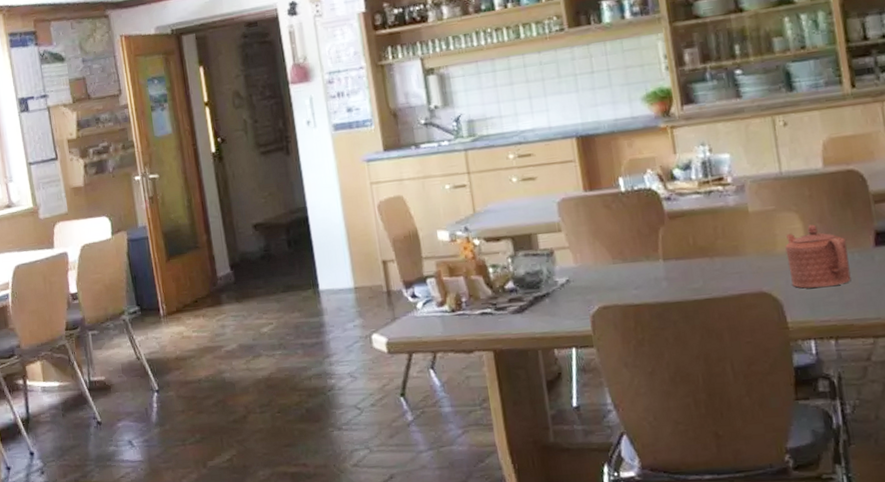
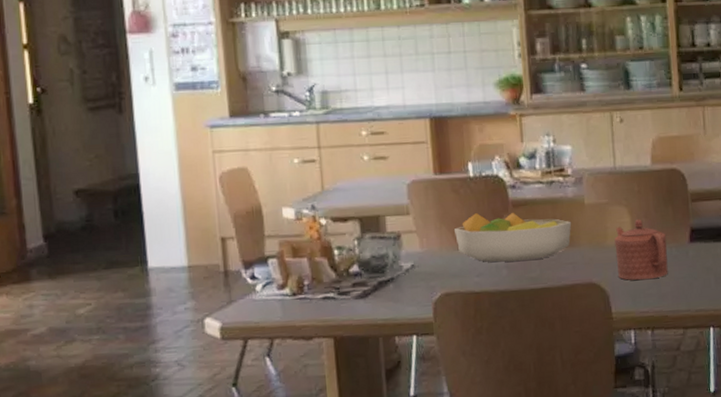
fruit bowl: none [609,224,736,275] -> present [455,212,572,262]

